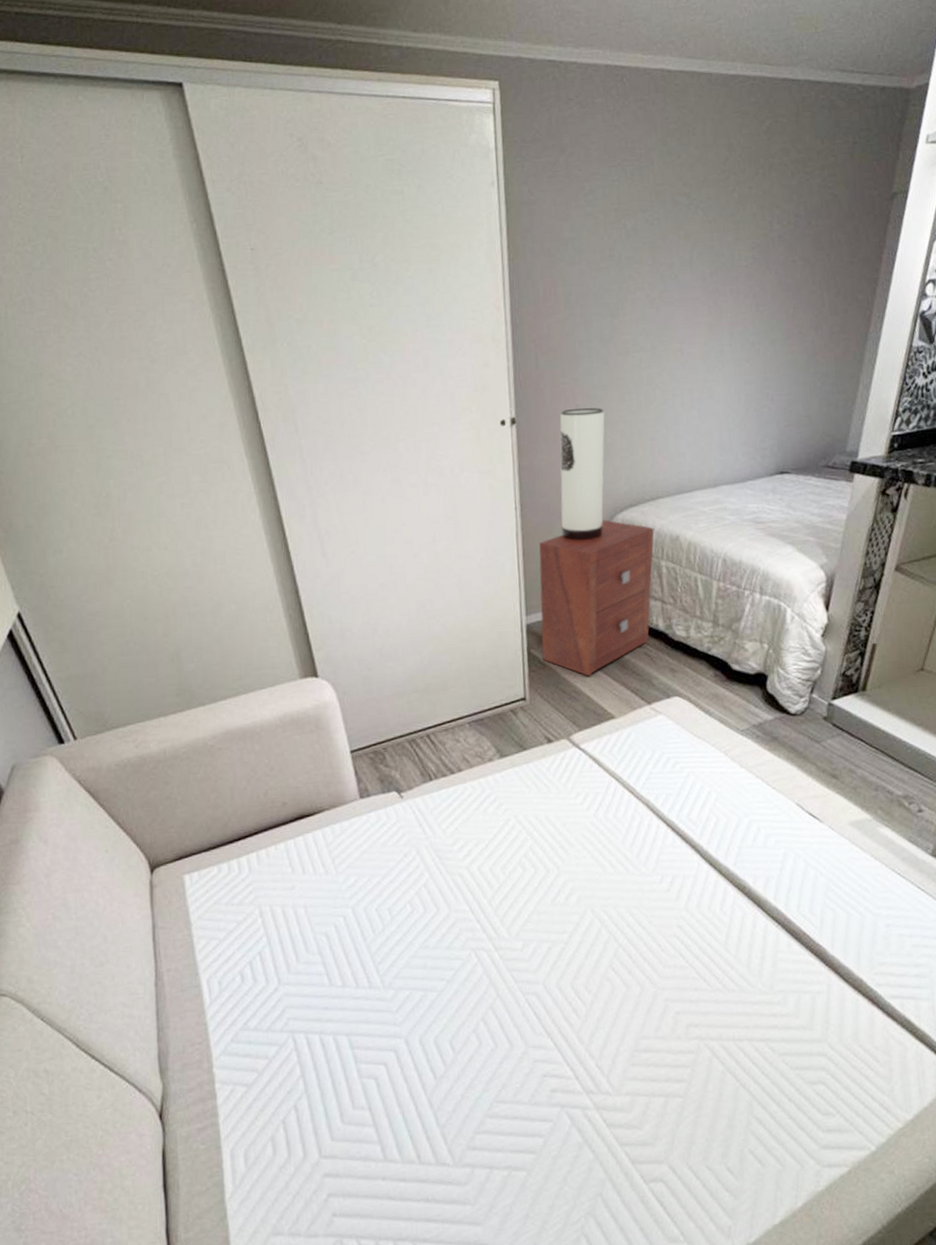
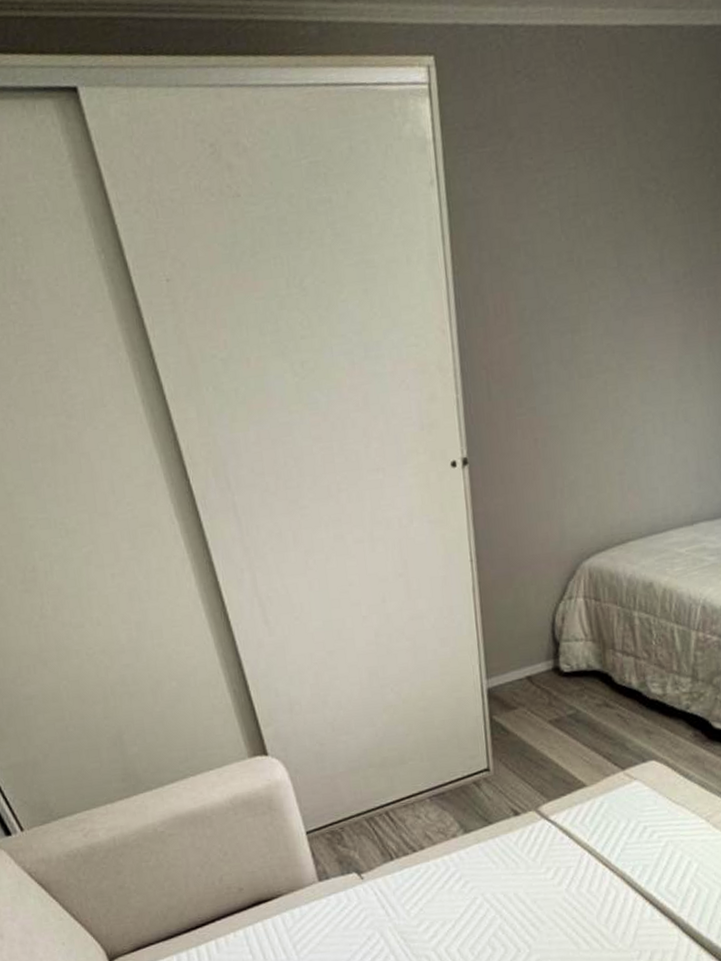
nightstand: present [539,520,655,677] -> none [498,568,626,743]
table lamp: present [560,407,605,541] -> none [517,440,568,593]

